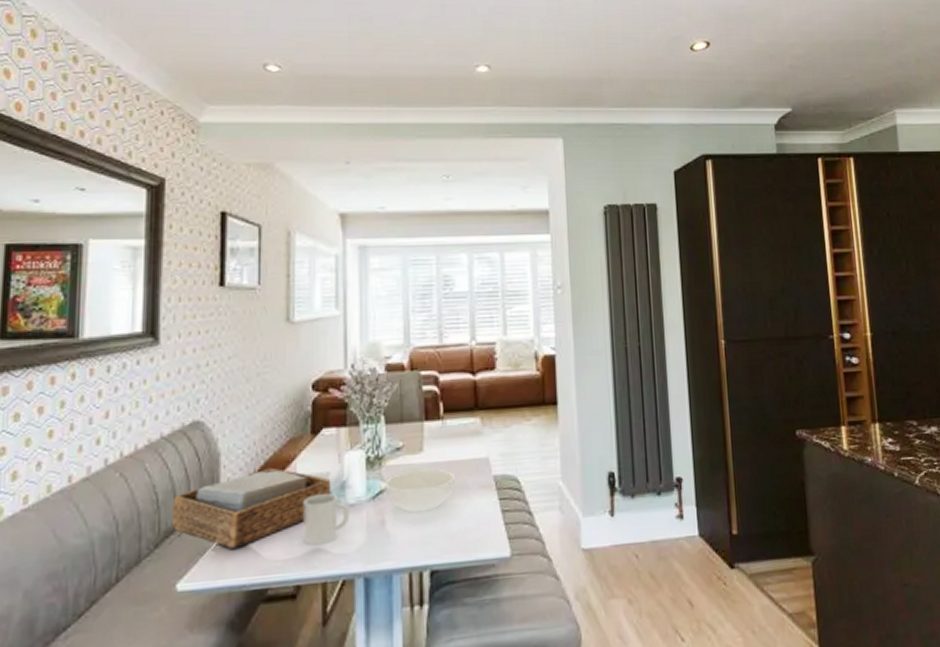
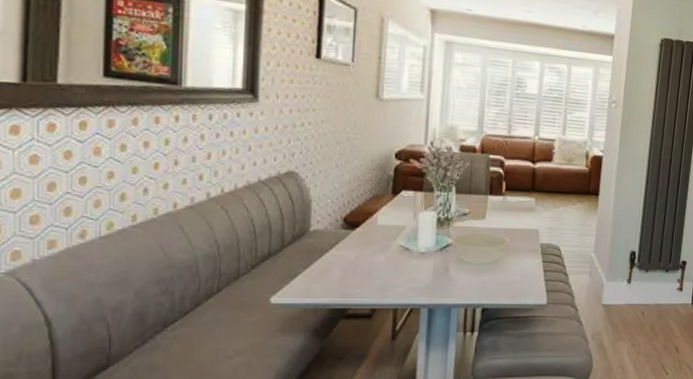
napkin holder: present [171,467,332,550] -> none [267,216,407,277]
mug: present [304,494,351,546] -> none [380,242,421,281]

